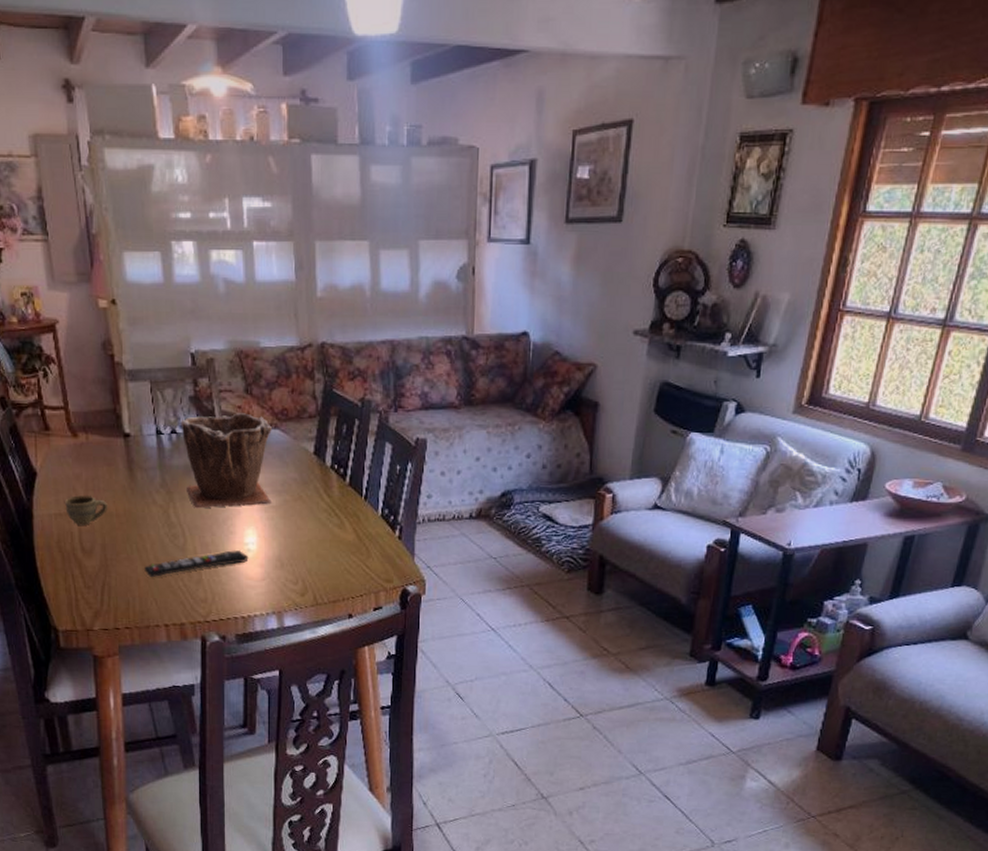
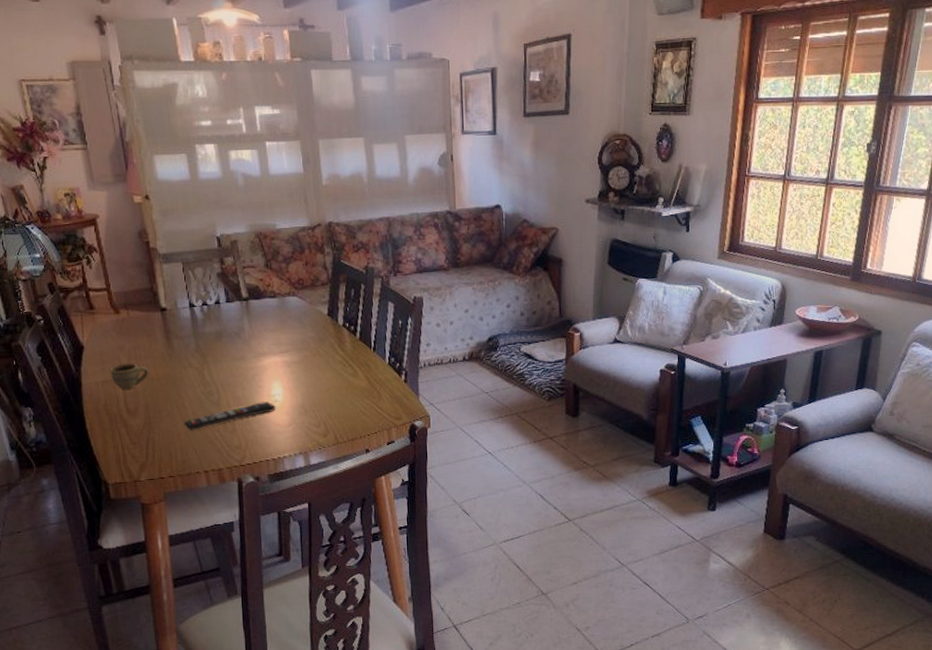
plant pot: present [181,413,273,509] -> none [210,284,295,368]

